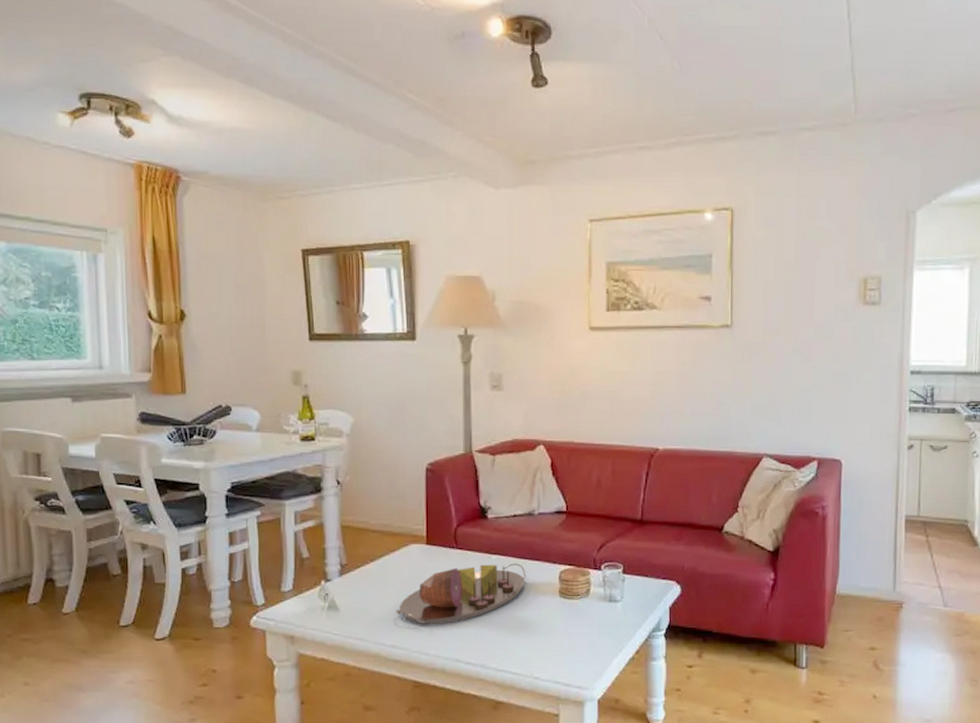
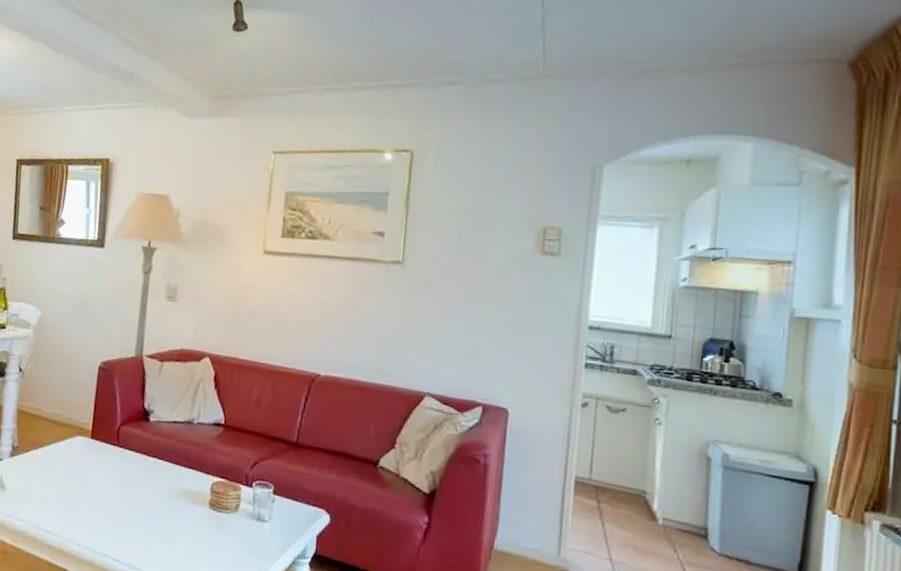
serving tray: present [396,563,526,625] -> none [56,464,180,518]

